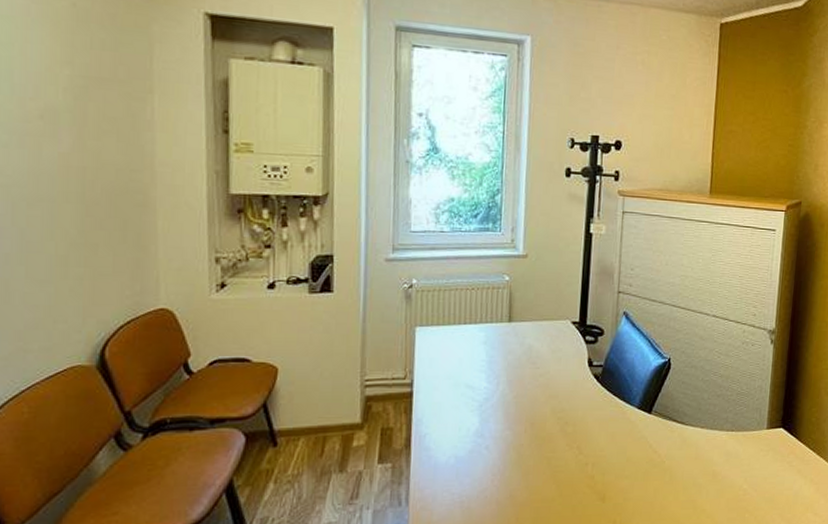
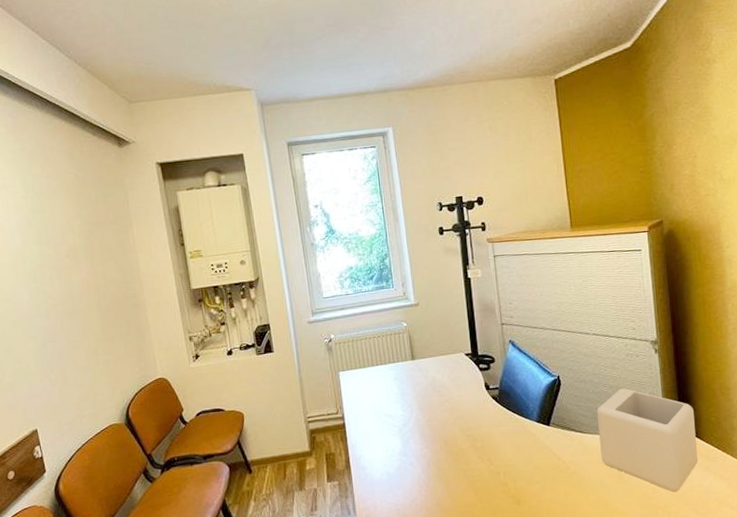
desk organizer: none [698,378,797,495] -> present [597,388,698,493]

